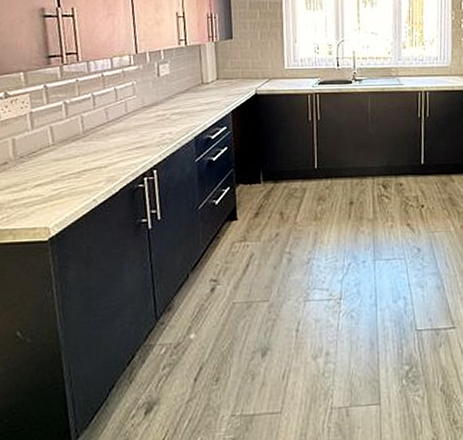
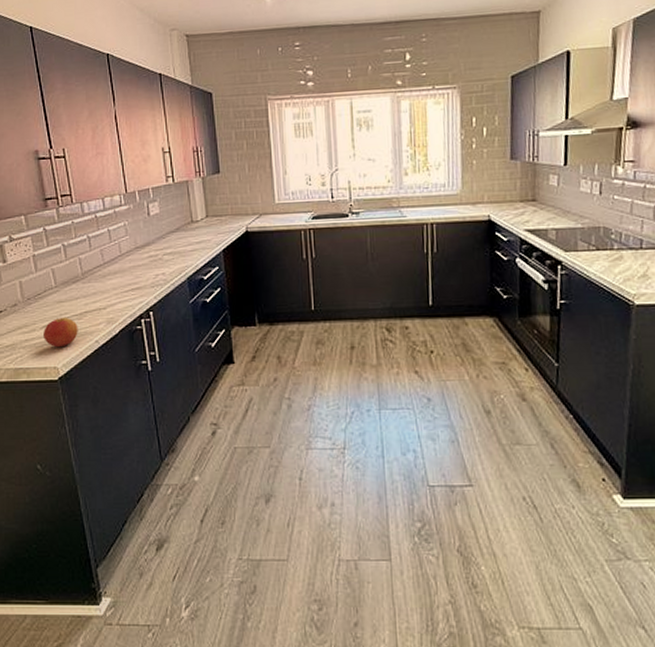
apple: none [35,176,75,207] -> present [44,318,78,348]

